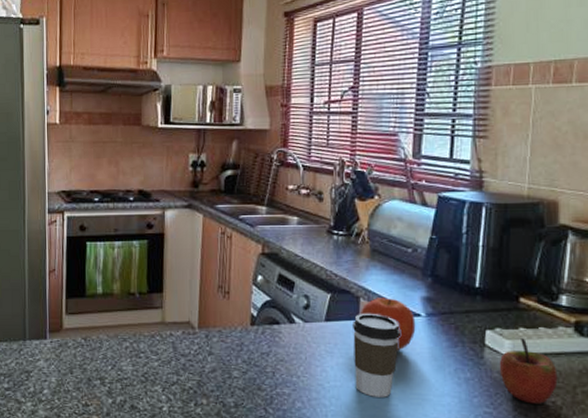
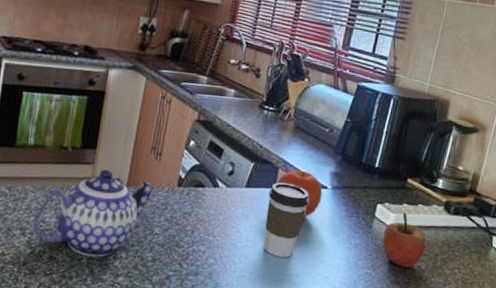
teapot: none [111,313,227,405] -> present [32,169,154,257]

